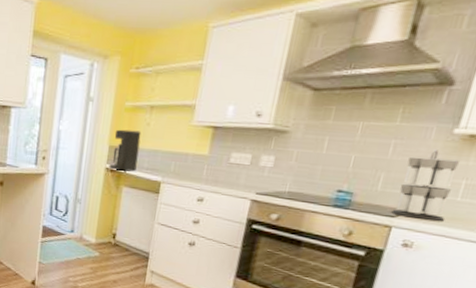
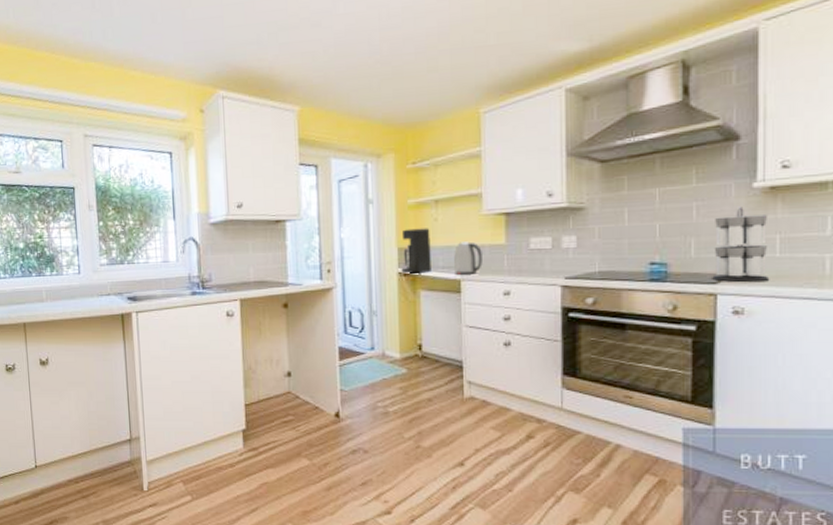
kettle: none [156,148,186,180] -> present [454,241,482,276]

